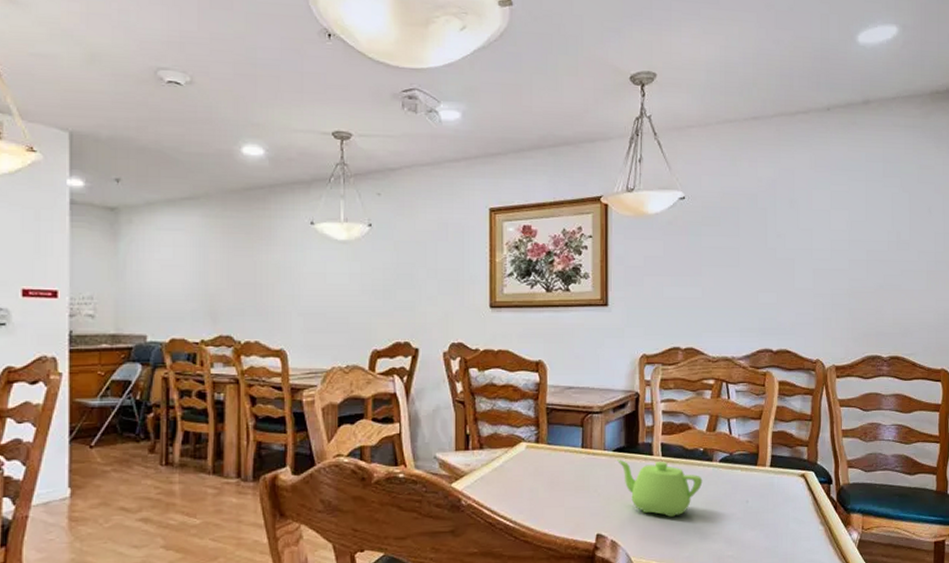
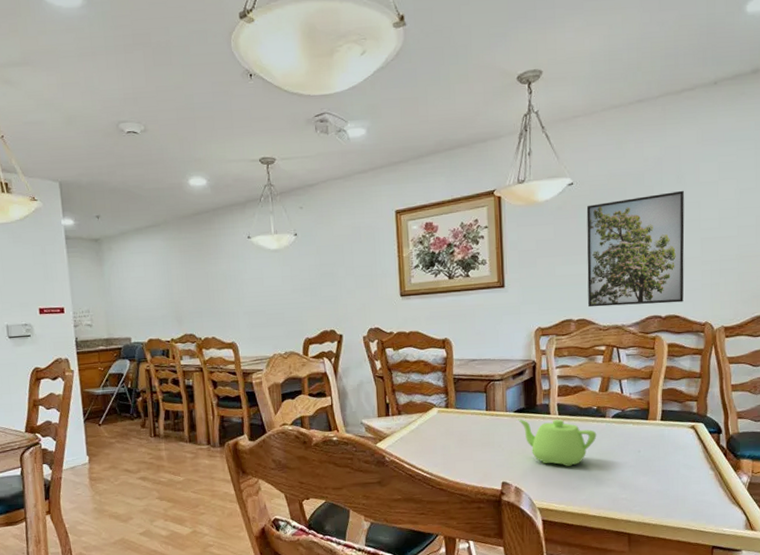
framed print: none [697,216,797,337] -> present [586,190,685,307]

